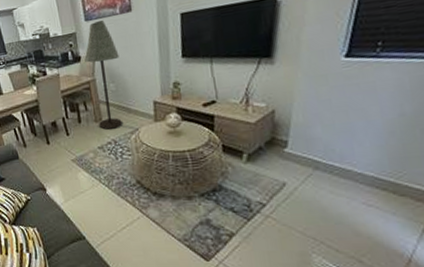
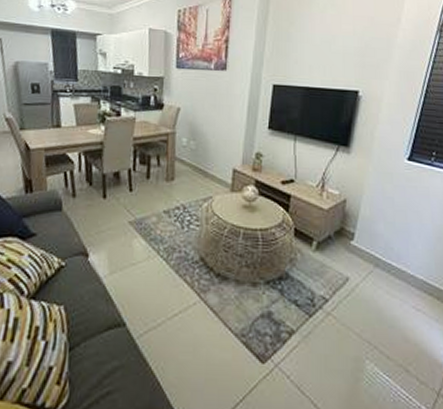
floor lamp: present [84,19,122,130] -> none [167,70,206,192]

